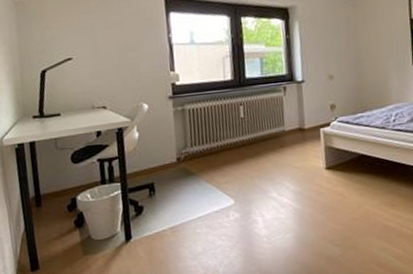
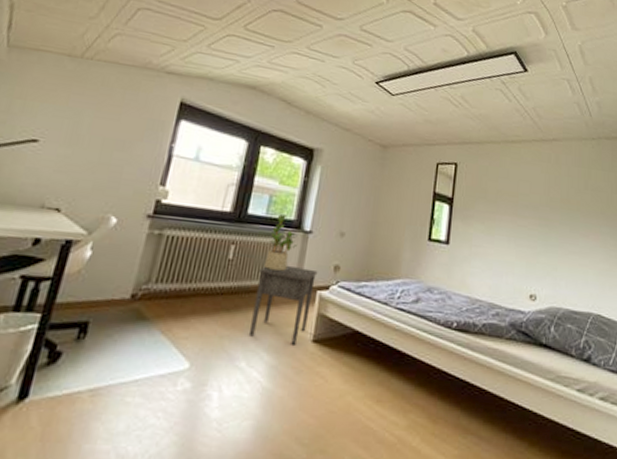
nightstand: none [268,112,318,174] -> present [248,265,318,345]
potted plant: none [269,72,295,120] -> present [265,214,298,271]

